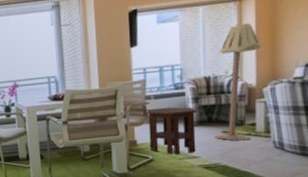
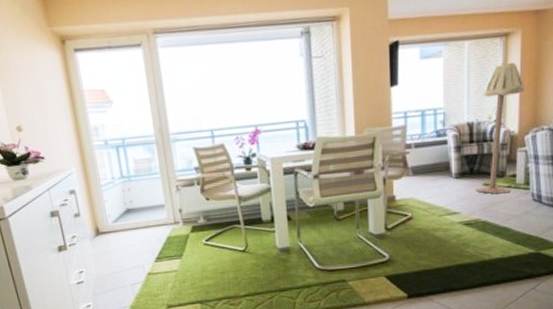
side table: present [147,107,197,155] -> none [407,157,459,211]

